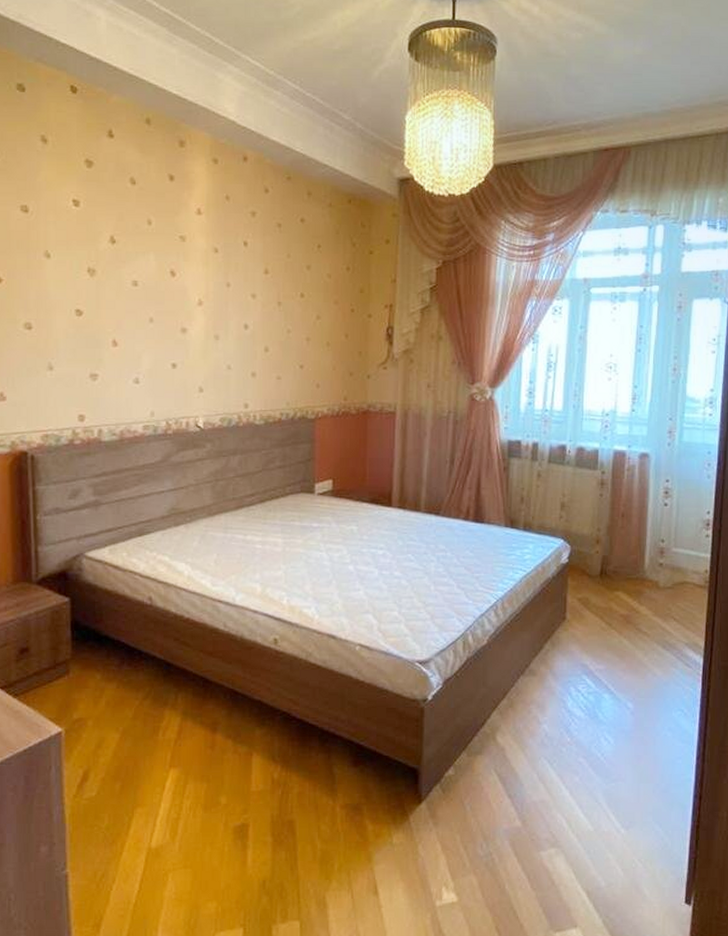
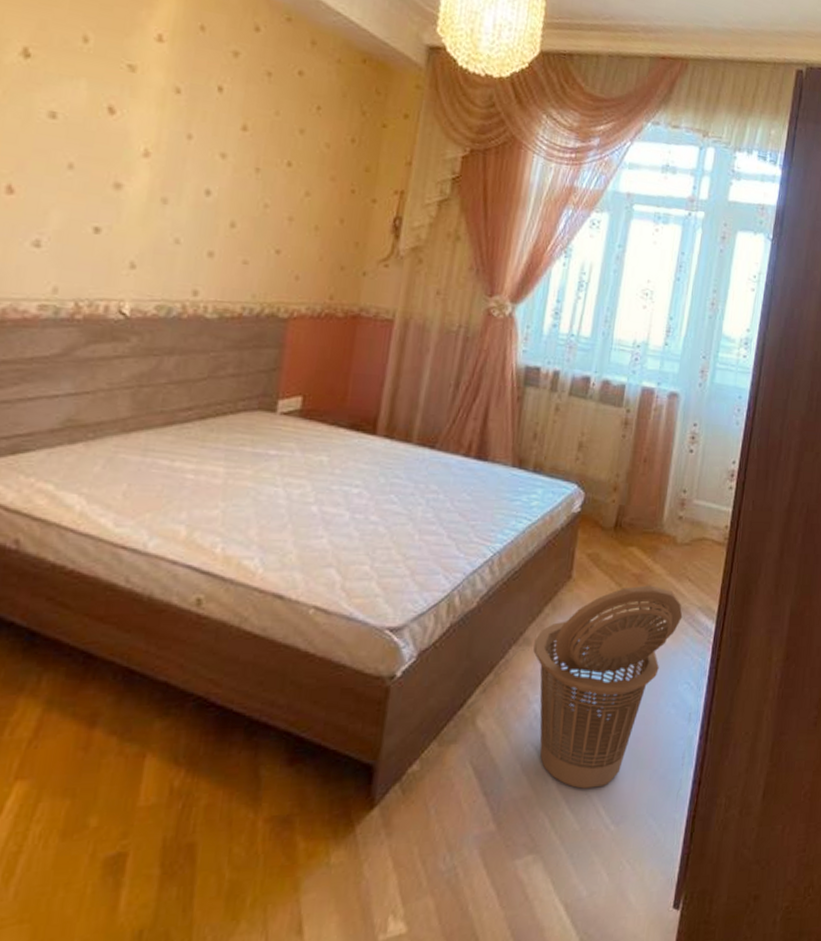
laundry basket: none [539,624,671,797] -> present [533,585,683,789]

